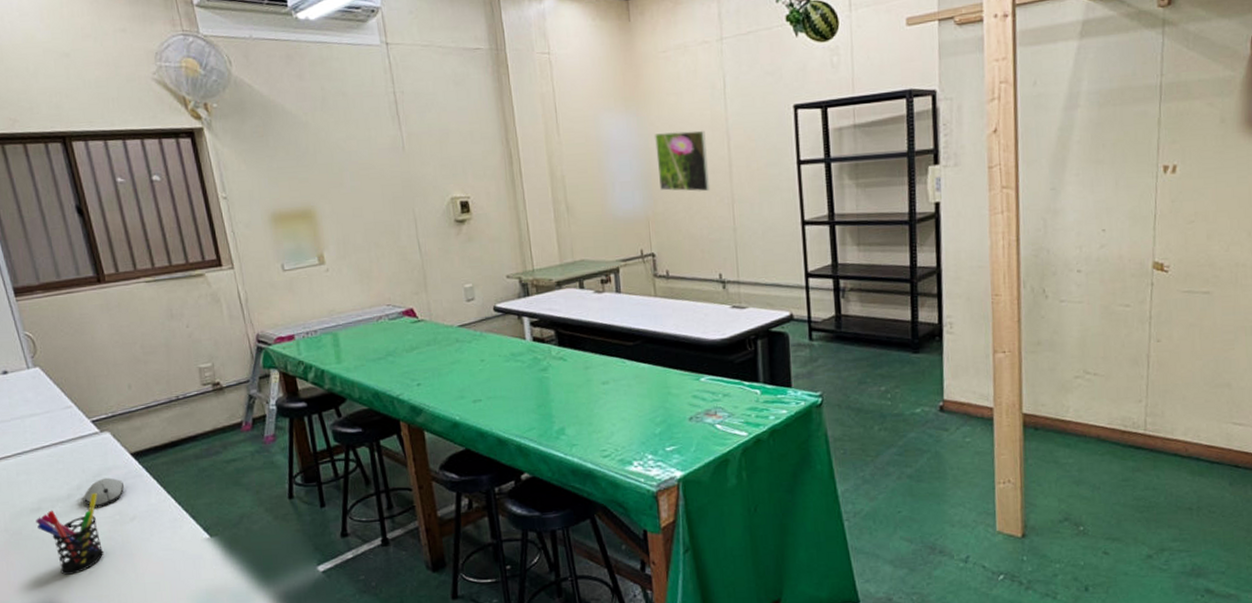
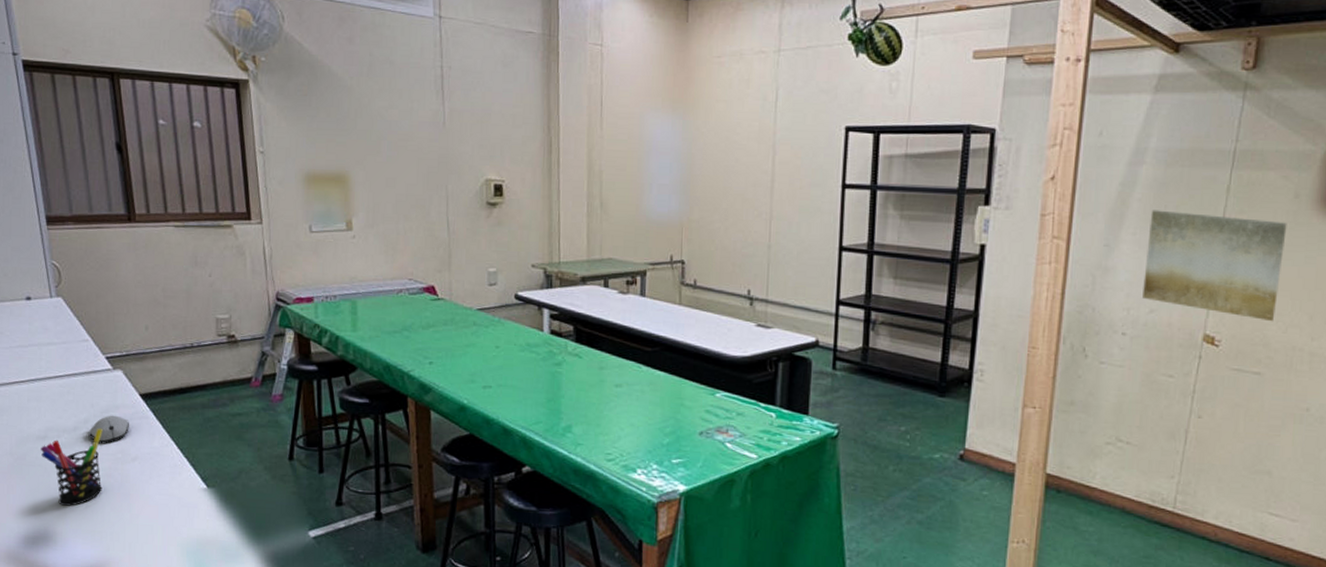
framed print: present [654,130,711,192] -> none [698,139,751,205]
wall art: none [1090,146,1218,243] -> present [1142,210,1287,322]

